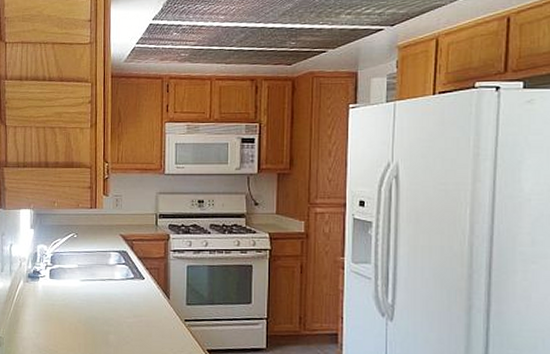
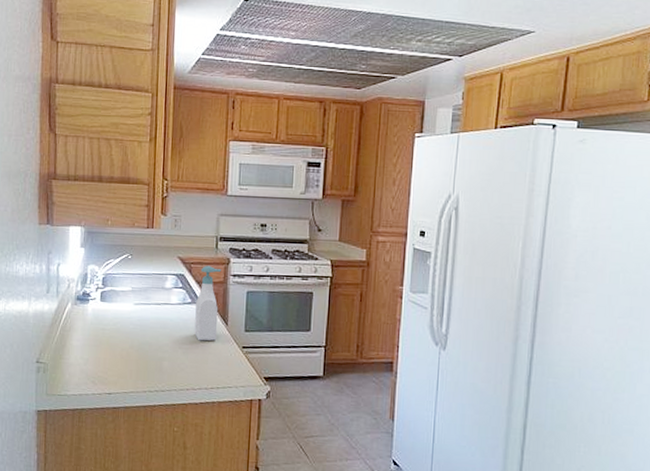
soap bottle: none [138,242,162,315] -> present [194,266,222,341]

